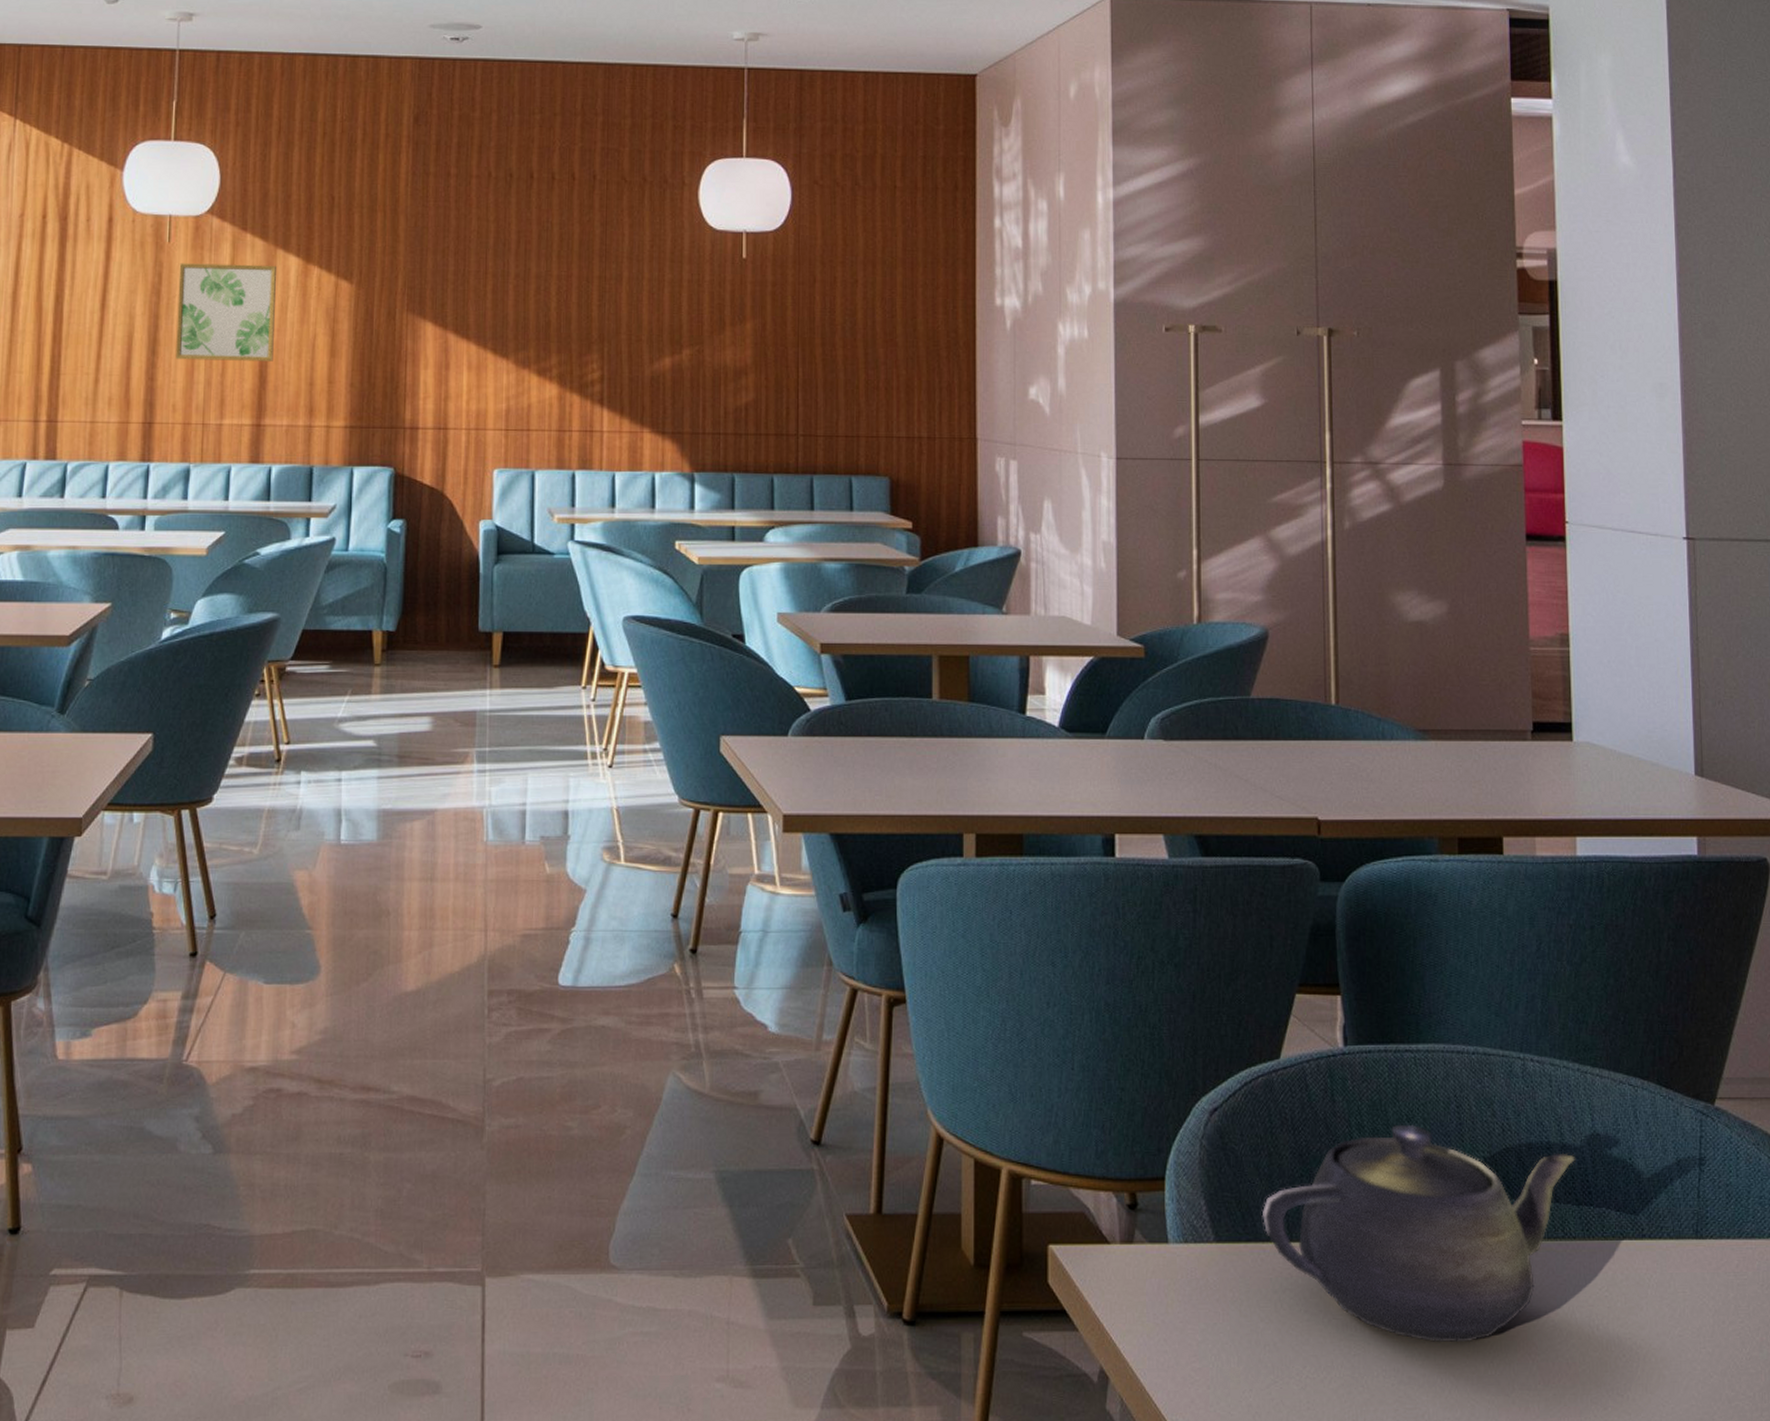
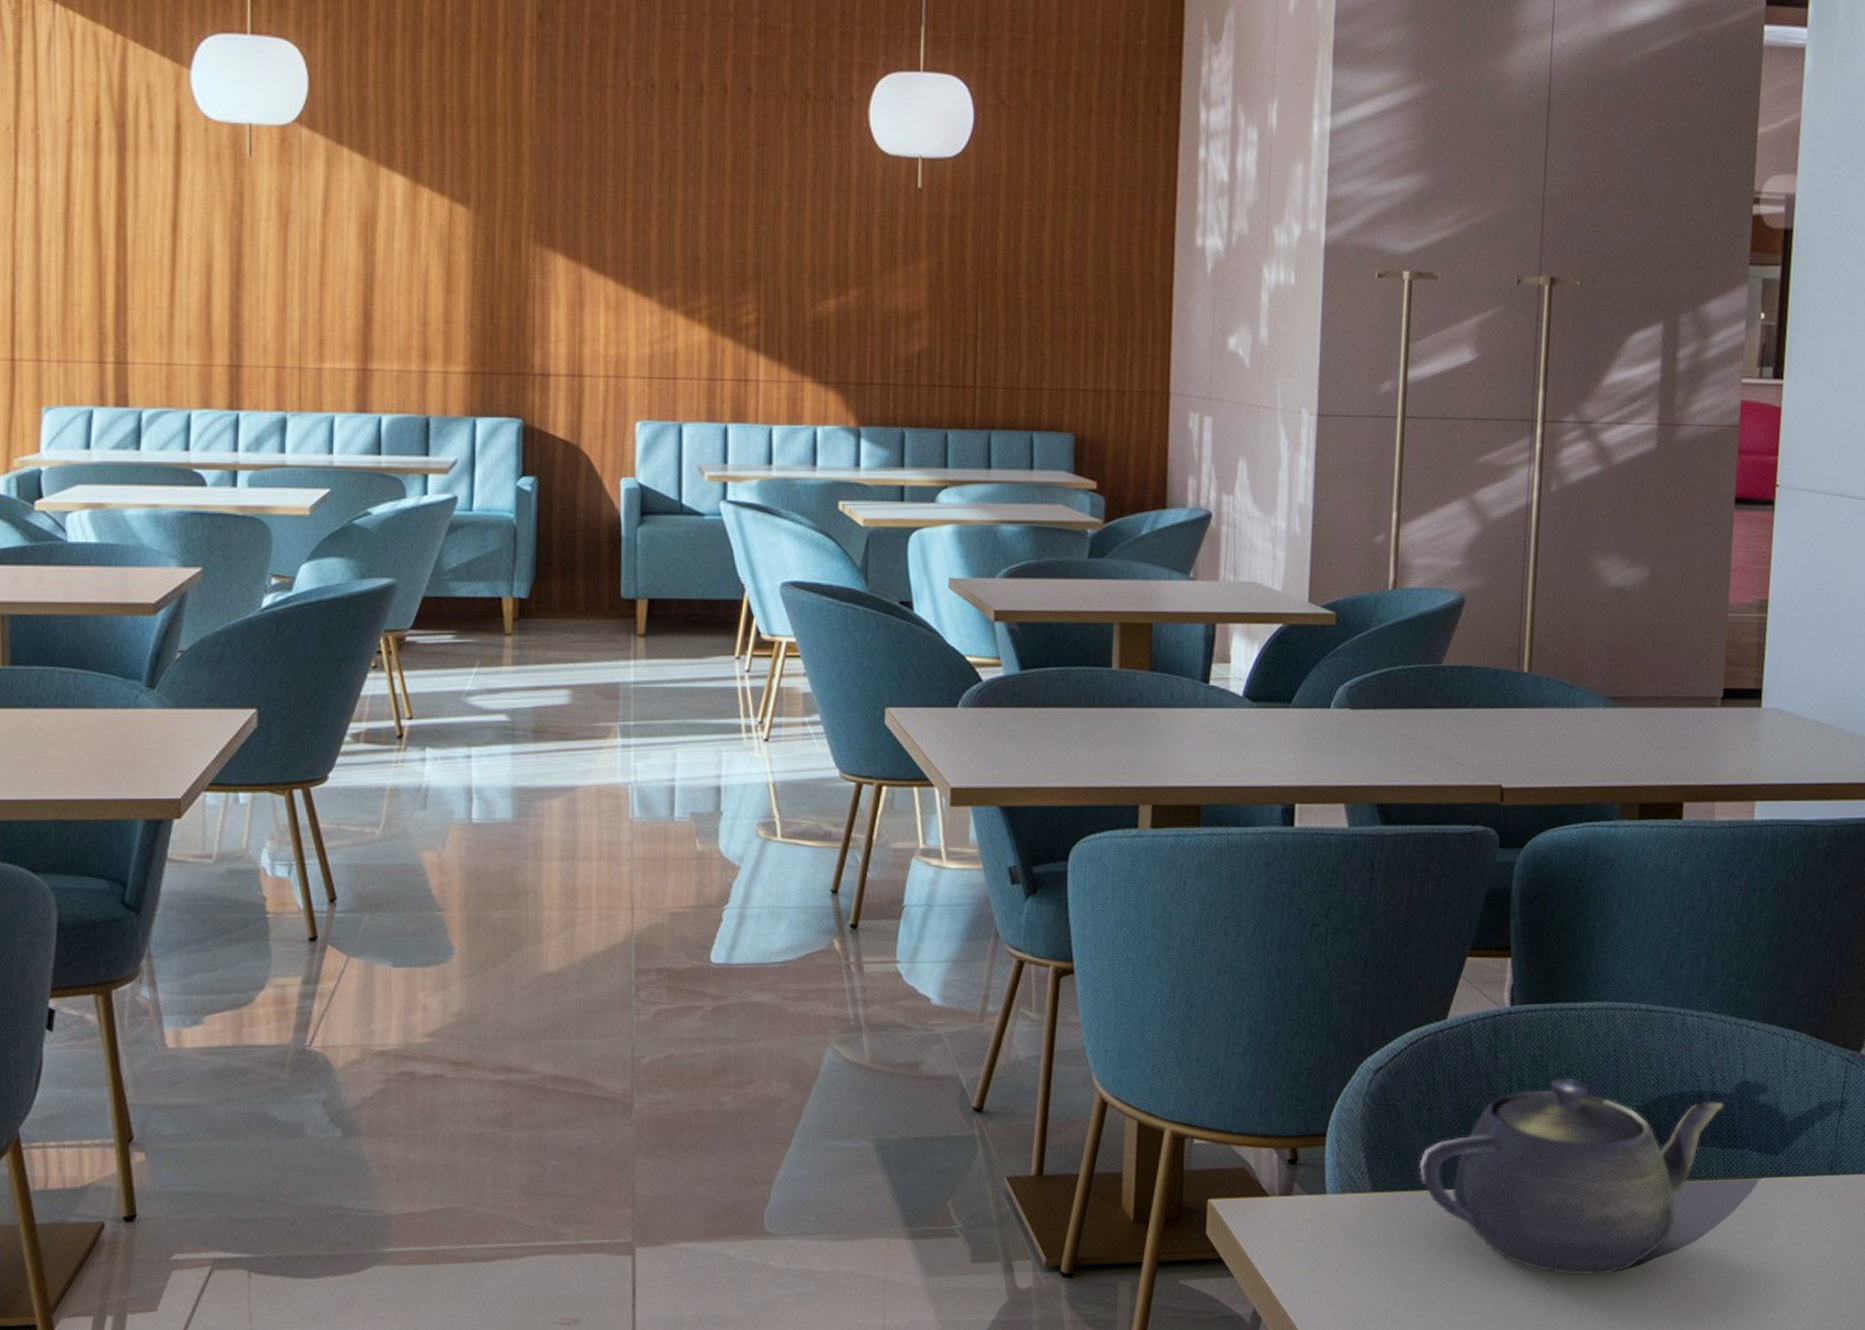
wall art: present [176,263,276,361] -> none [264,181,379,297]

